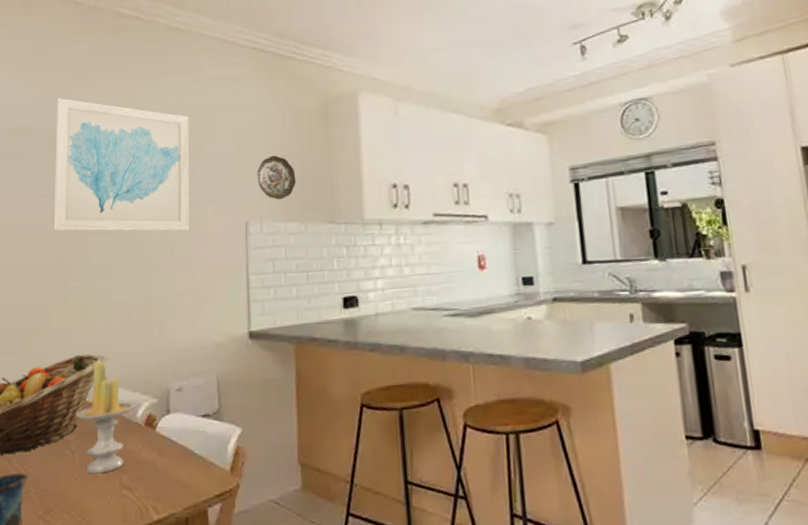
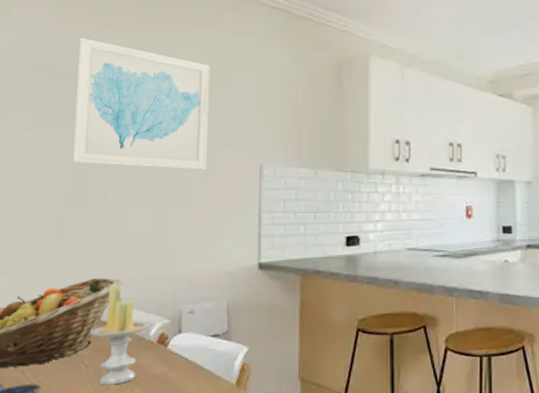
decorative plate: present [257,155,297,200] -> none [272,107,309,147]

